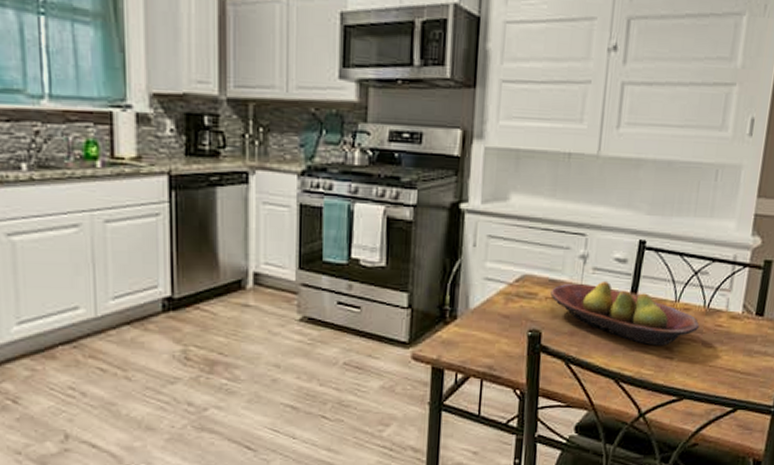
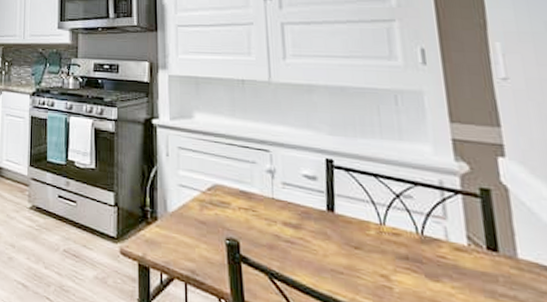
fruit bowl: present [550,280,700,346] -> none [243,196,417,273]

